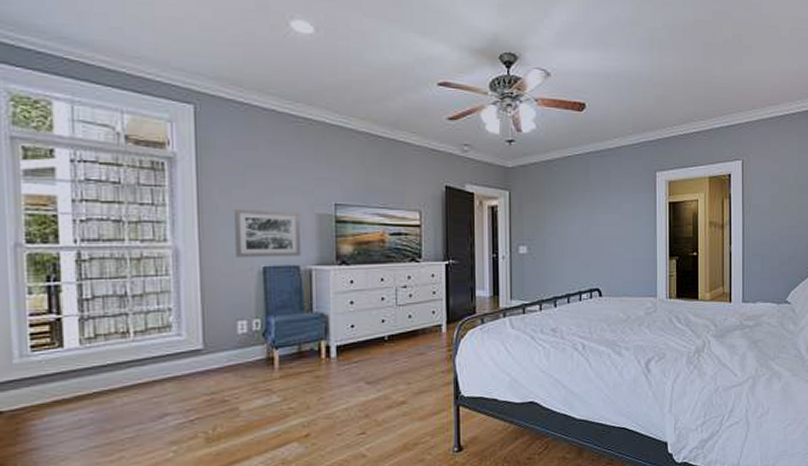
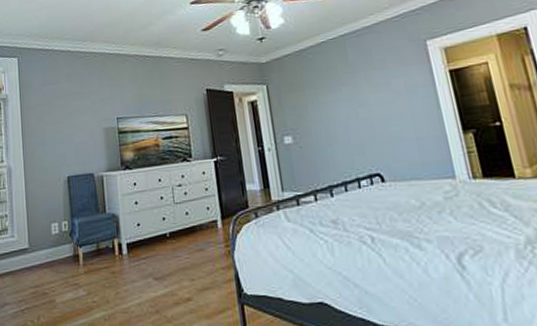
wall art: present [233,208,301,257] -> none [45,128,94,170]

